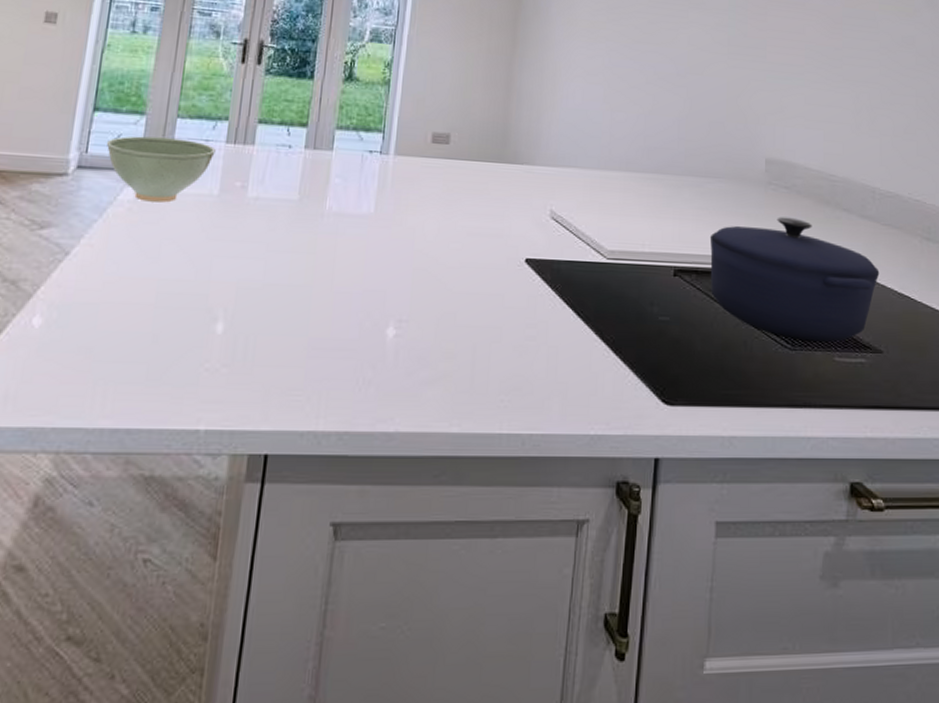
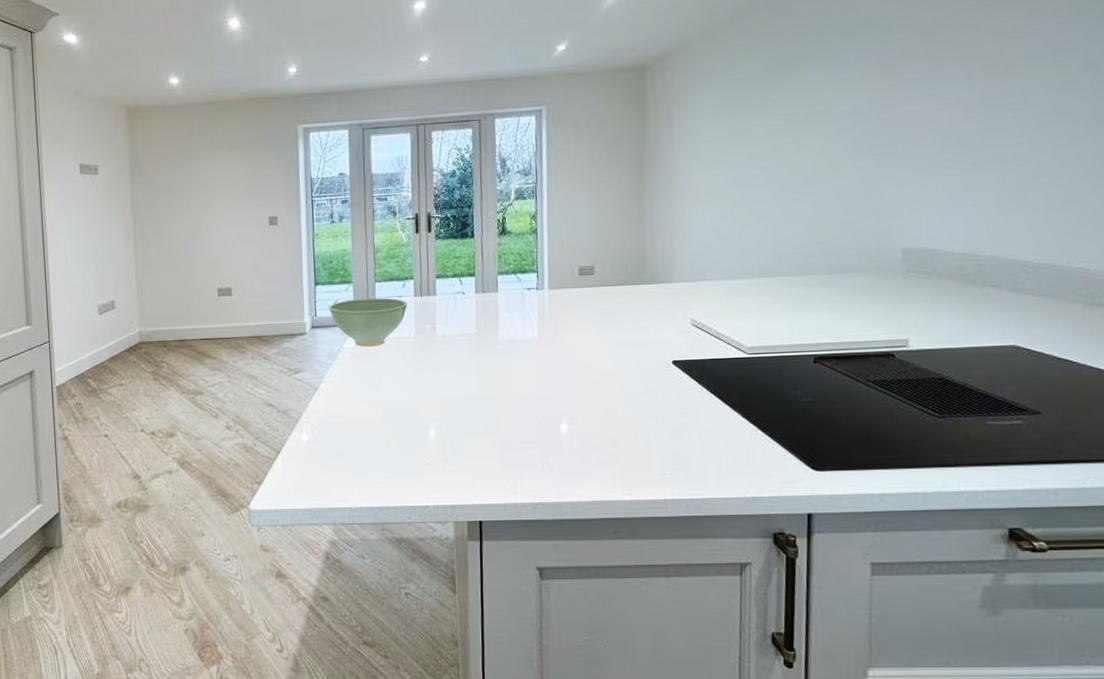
cooking pot: present [709,217,880,343] -> none [848,299,1035,410]

